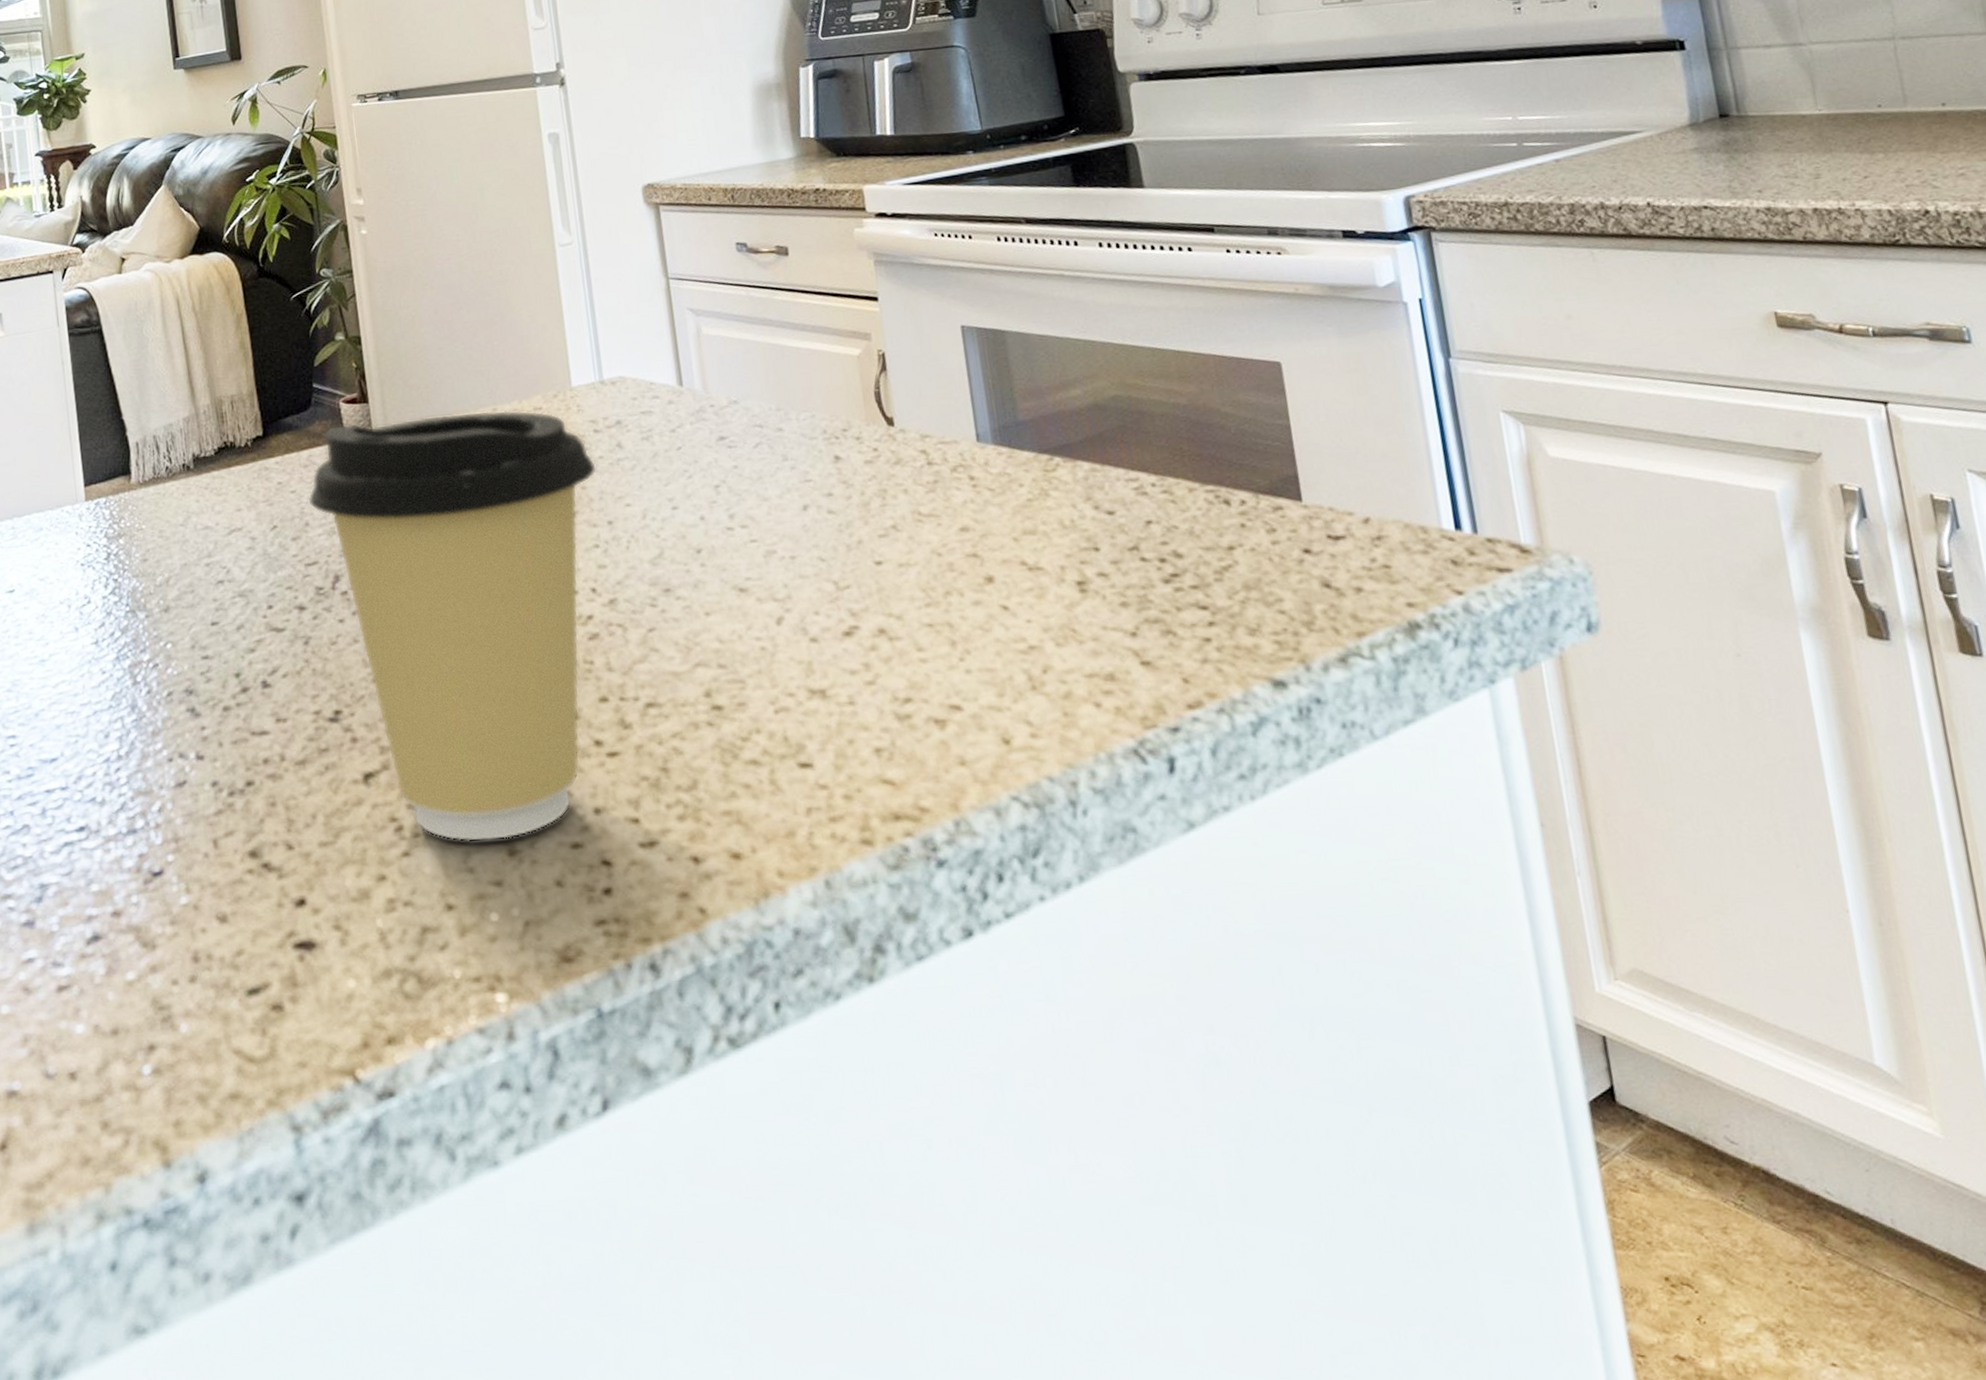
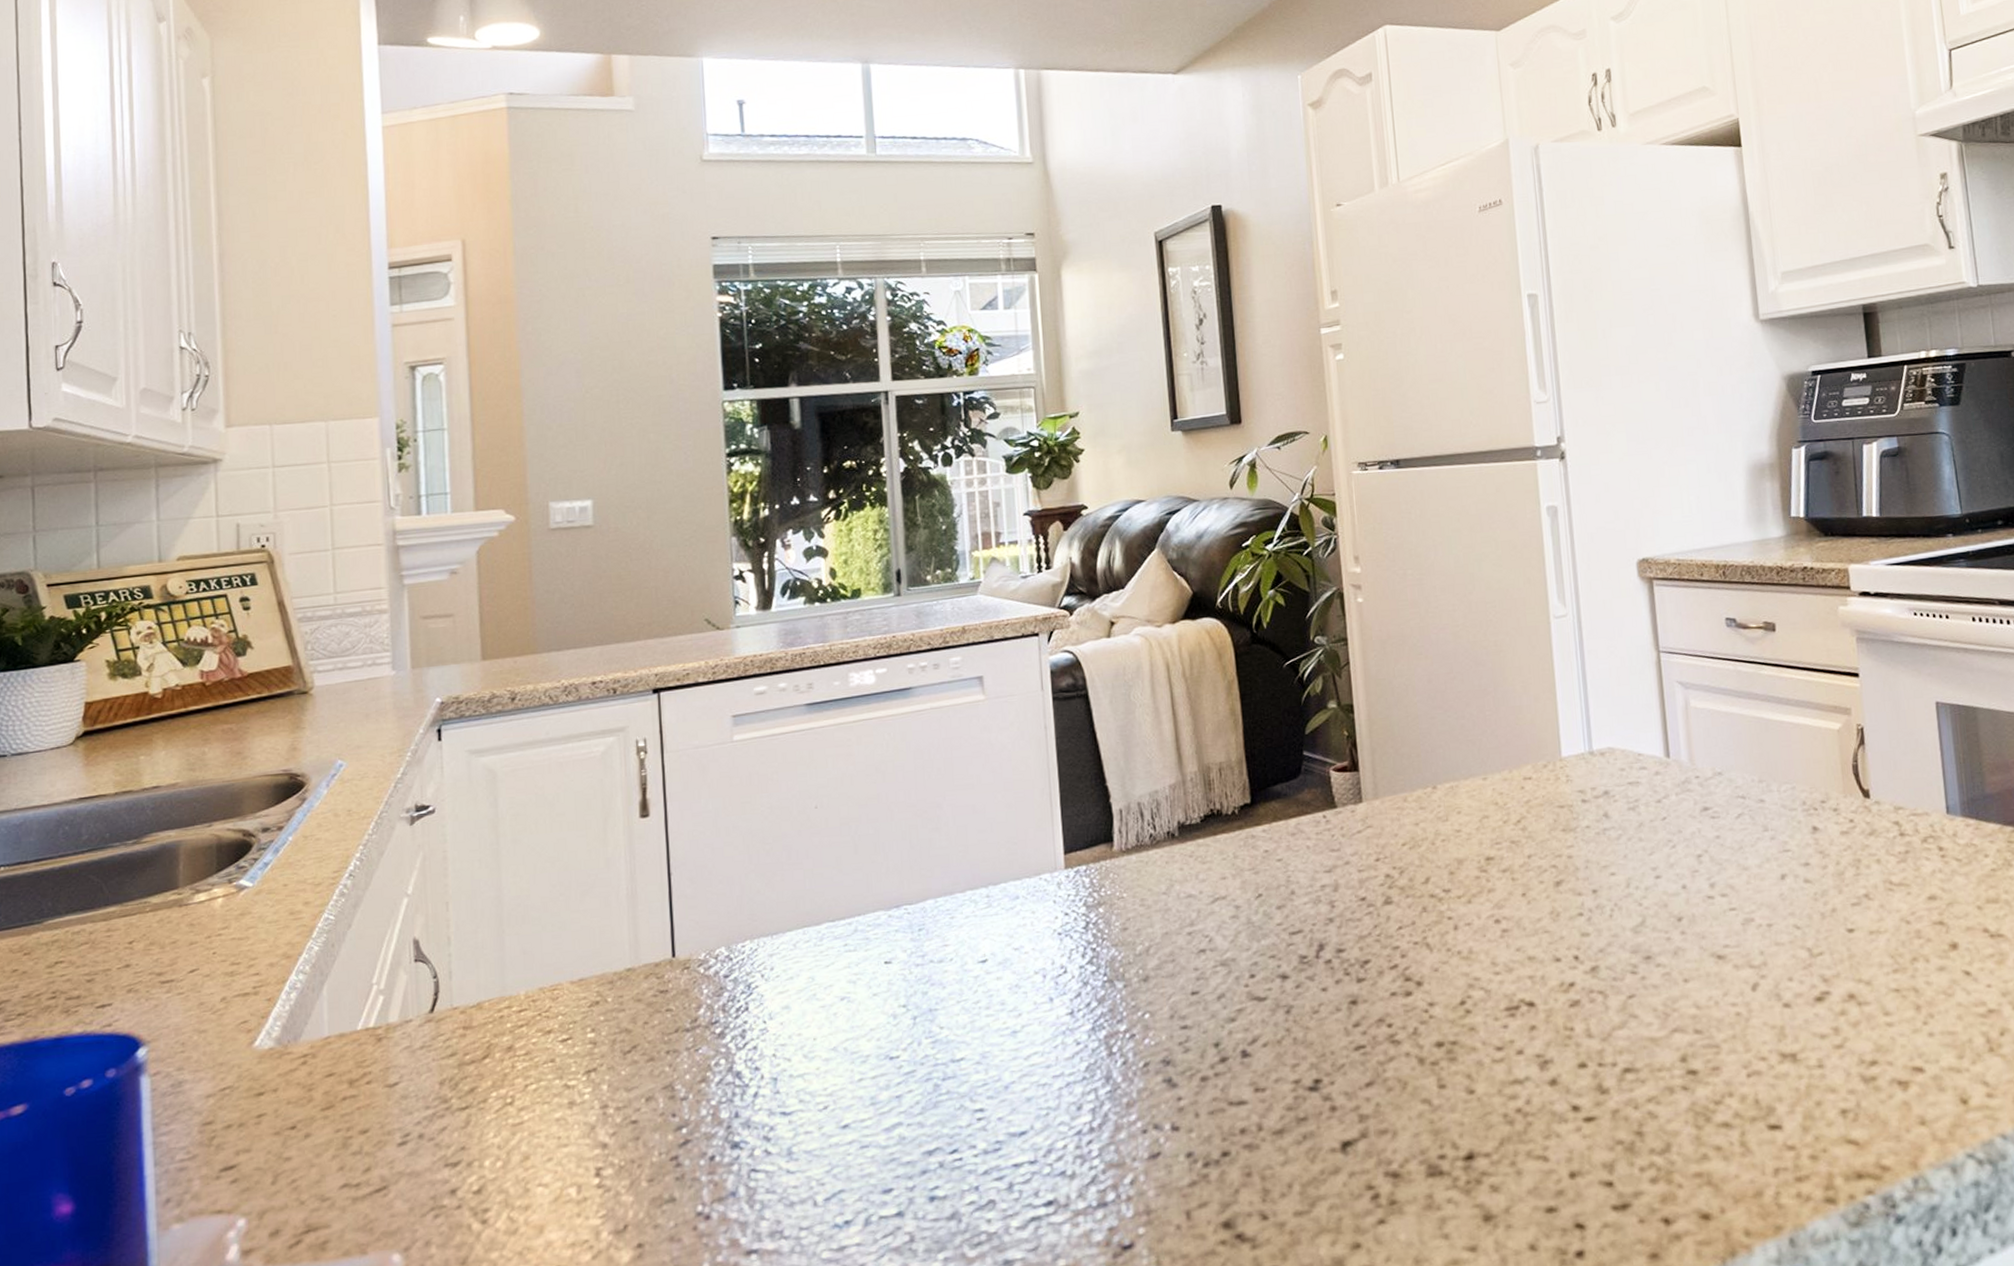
coffee cup: present [308,410,597,842] -> none [1294,779,1584,1209]

